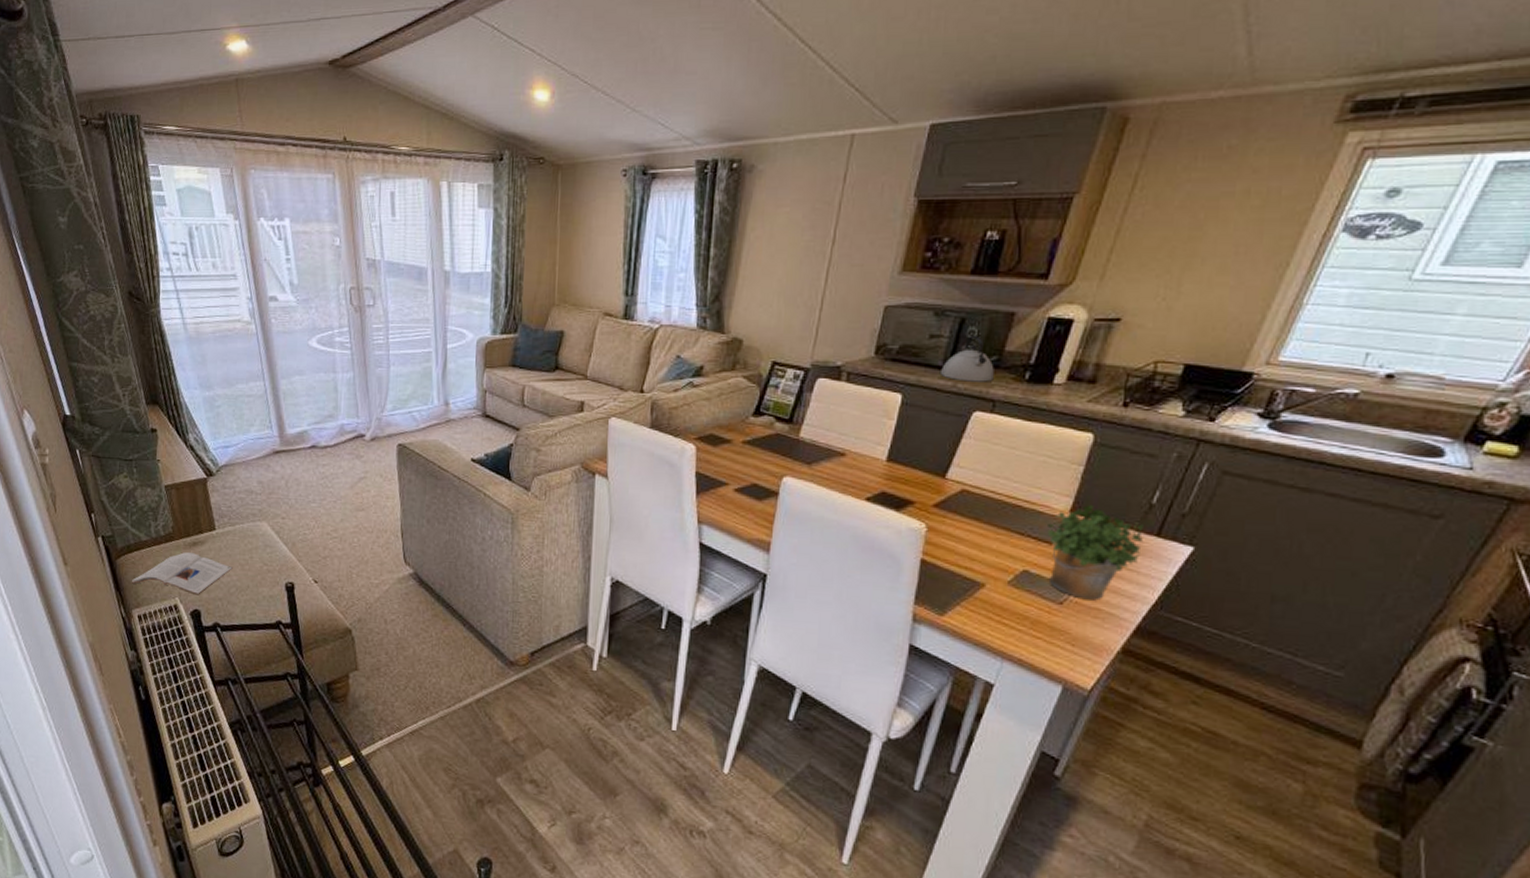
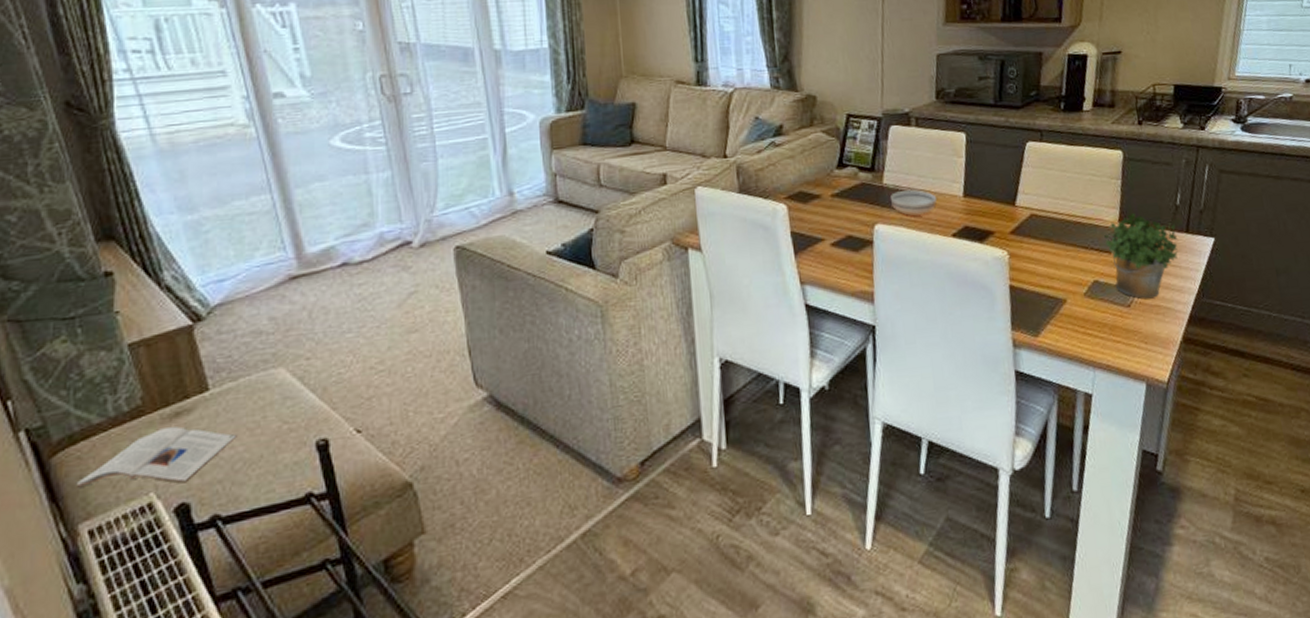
bowl: none [803,447,857,475] -> present [890,190,938,217]
kettle: present [939,335,994,382] -> none [992,74,1037,116]

